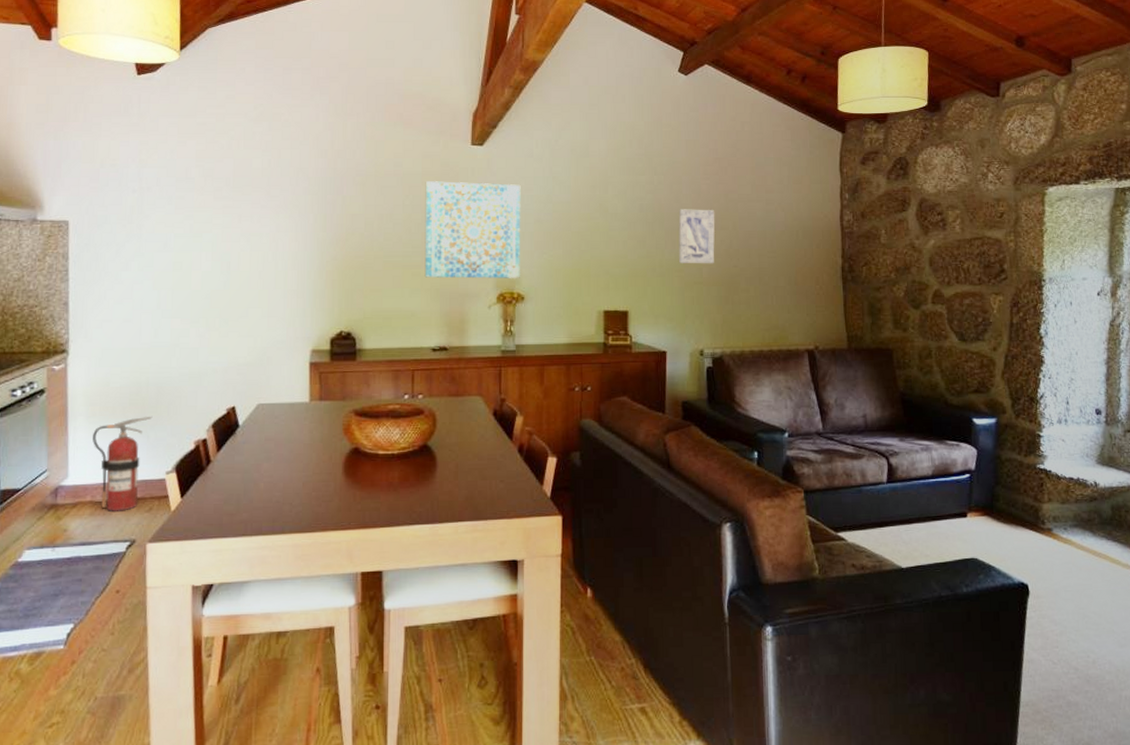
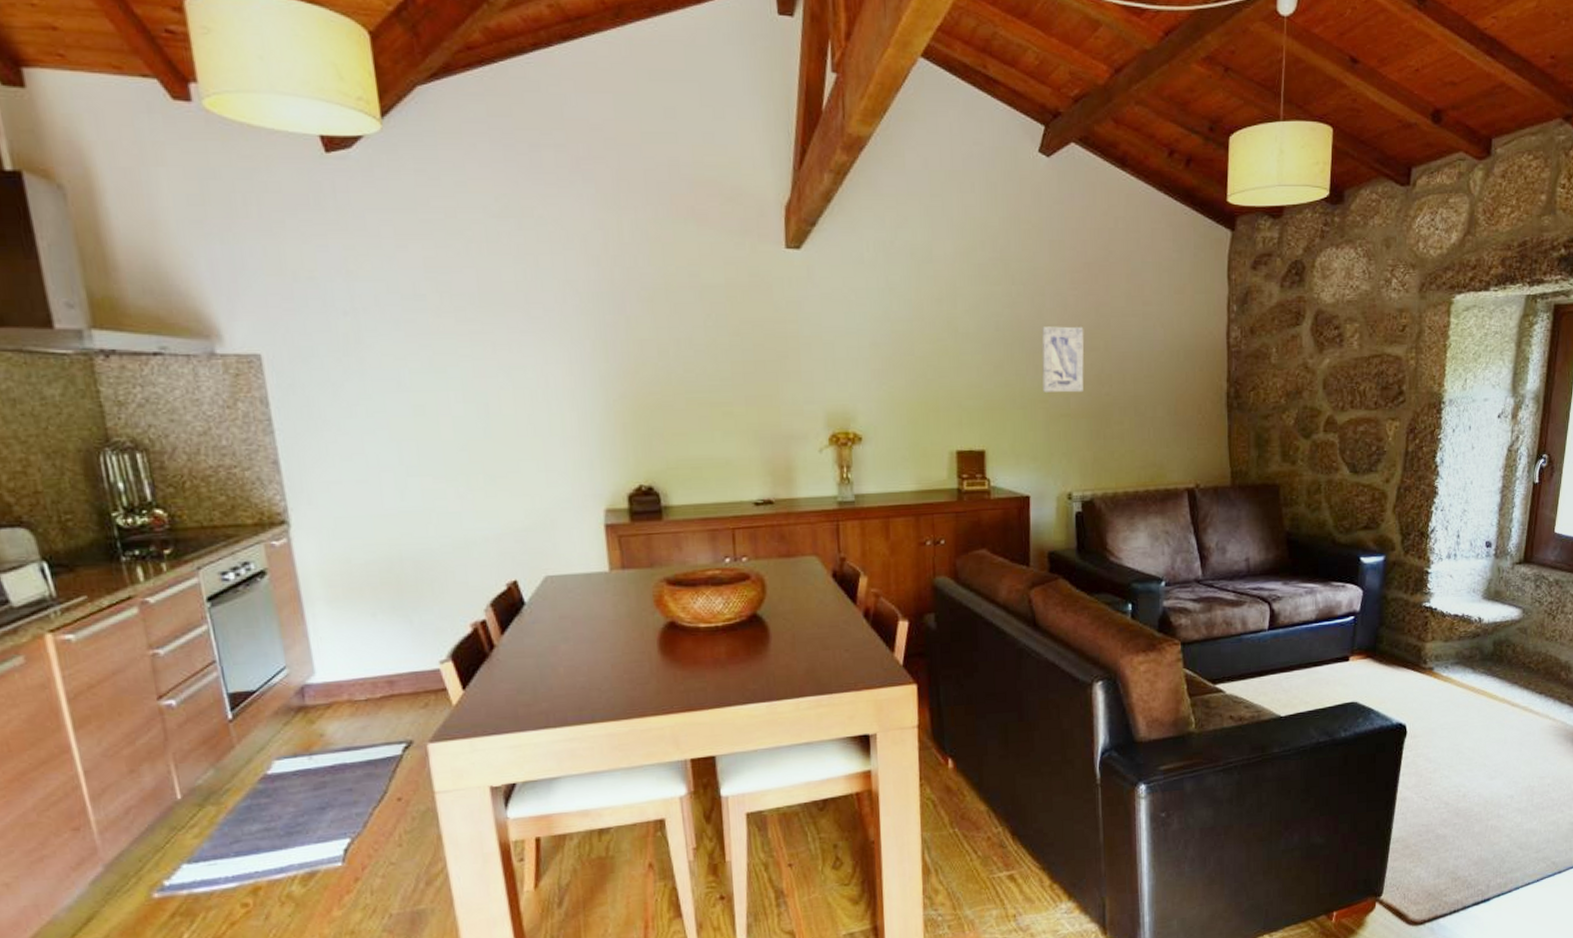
fire extinguisher: present [93,417,153,513] -> none [339,597,413,711]
wall art: present [424,181,521,279] -> none [730,295,856,417]

